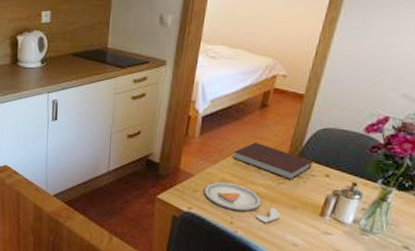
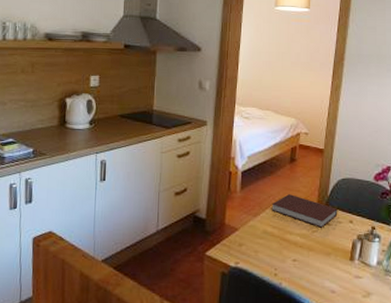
dinner plate: present [204,182,281,223] -> none [249,234,318,272]

